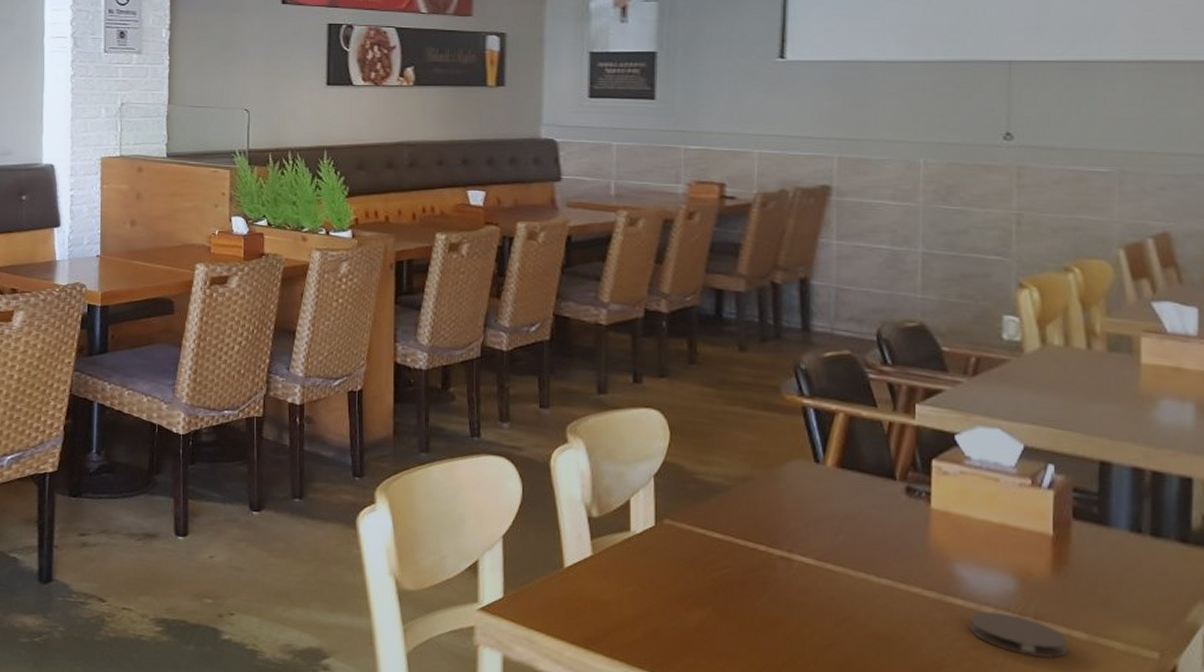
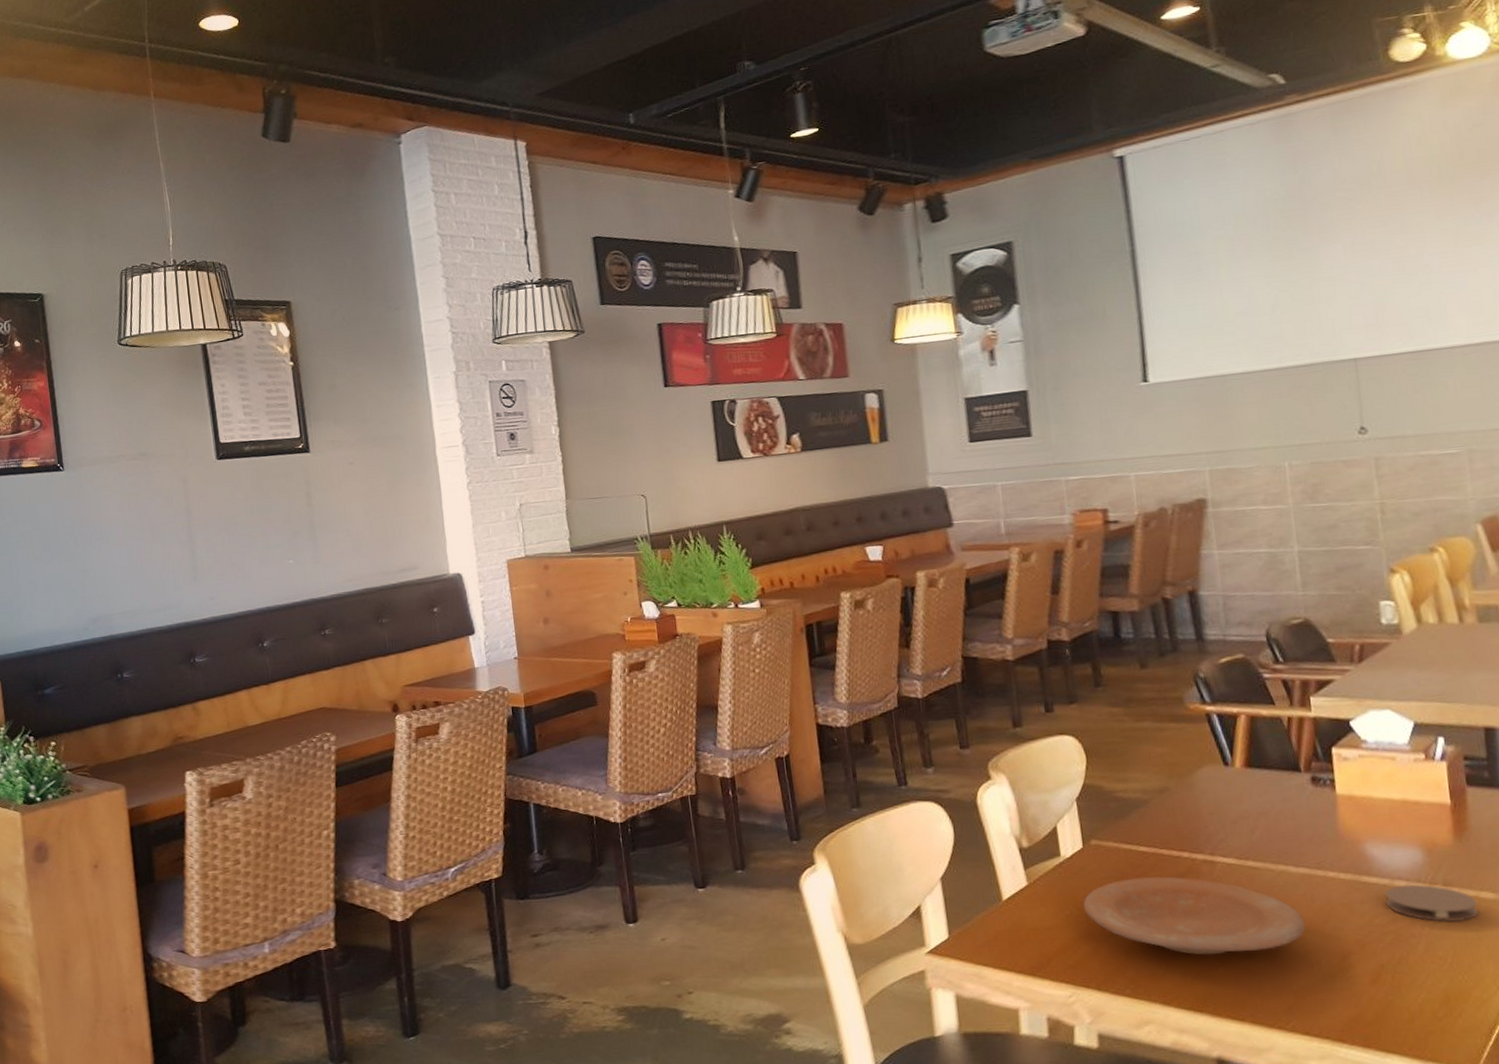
plate: none [647,563,881,658] -> present [1083,876,1306,955]

